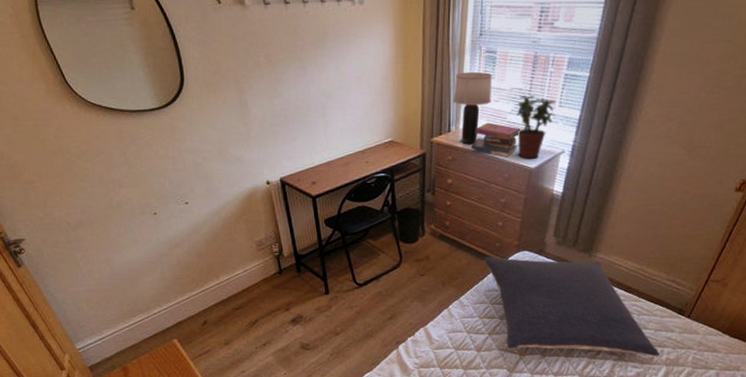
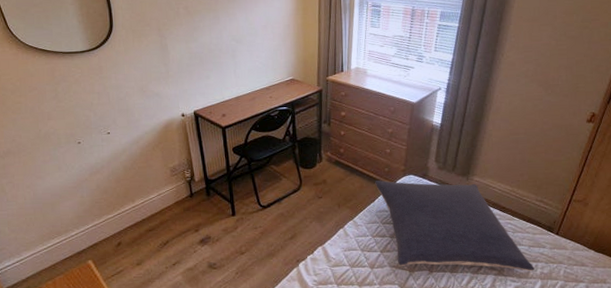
table lamp: present [453,71,492,145] -> none [345,22,378,83]
books: present [471,122,521,157] -> none [361,64,403,93]
potted plant: present [517,95,557,159] -> none [399,42,433,95]

